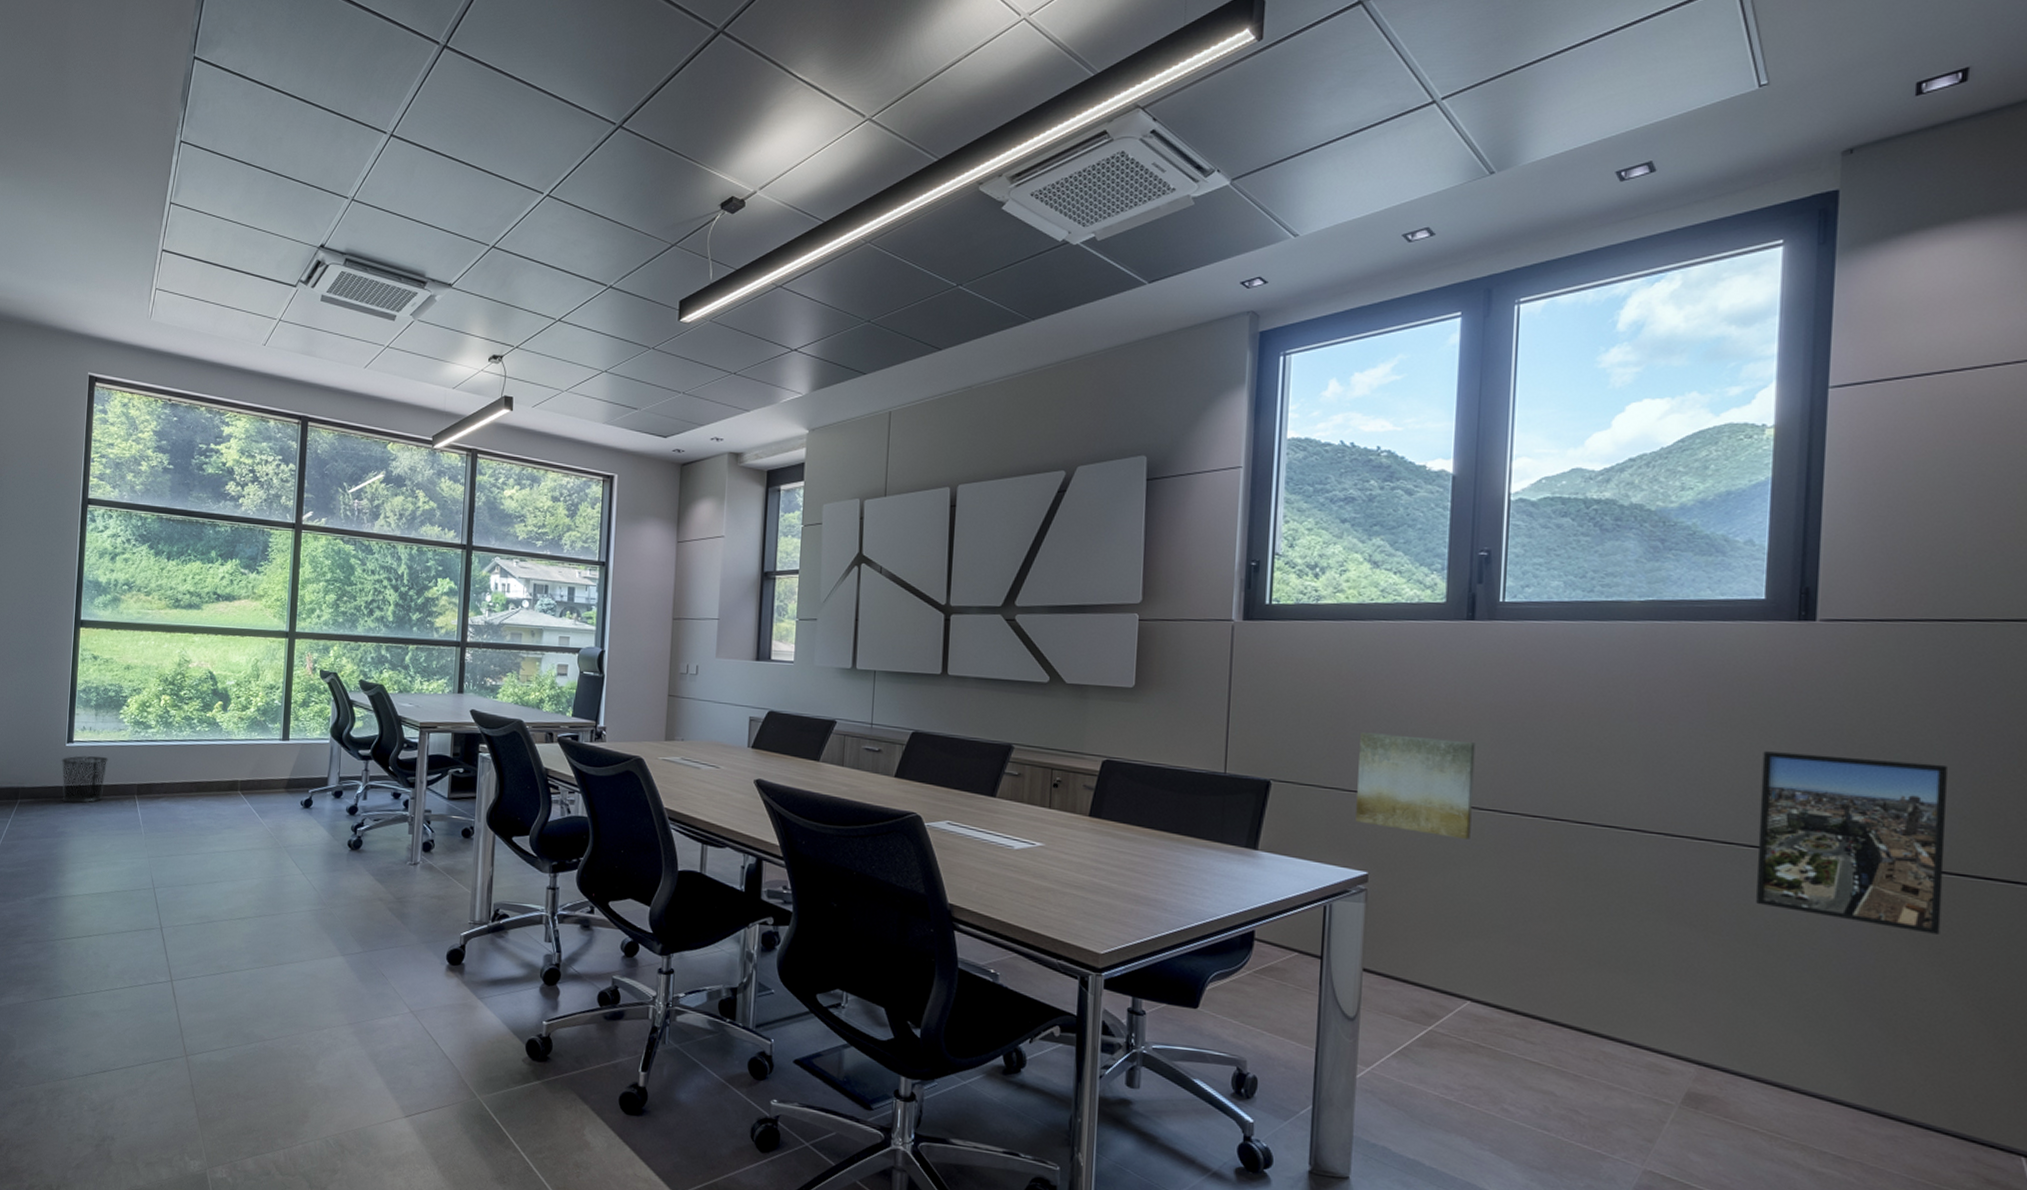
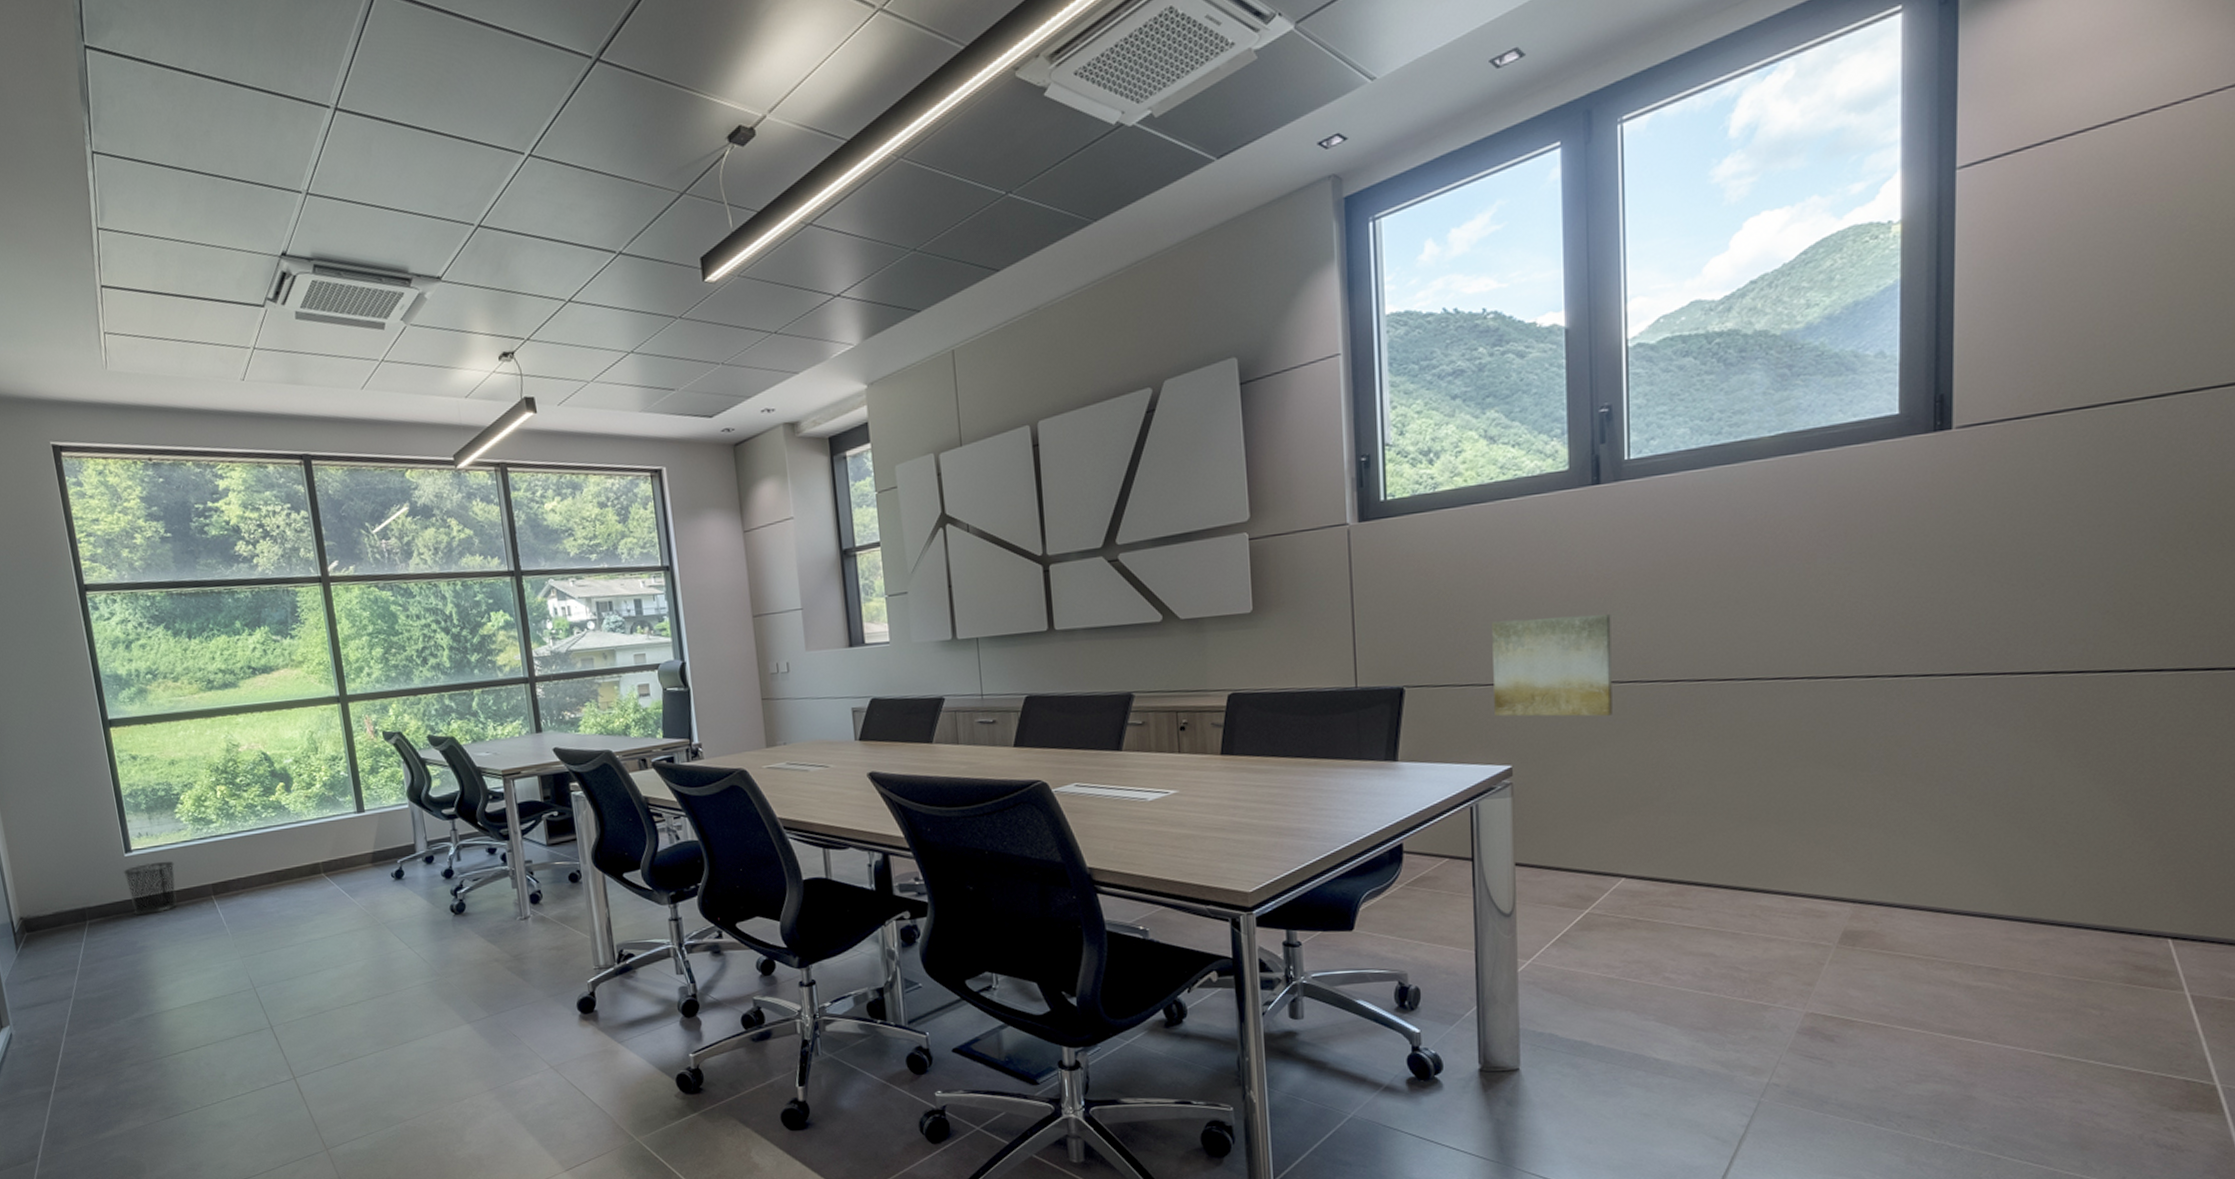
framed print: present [1755,751,1947,934] -> none [1902,560,2089,736]

